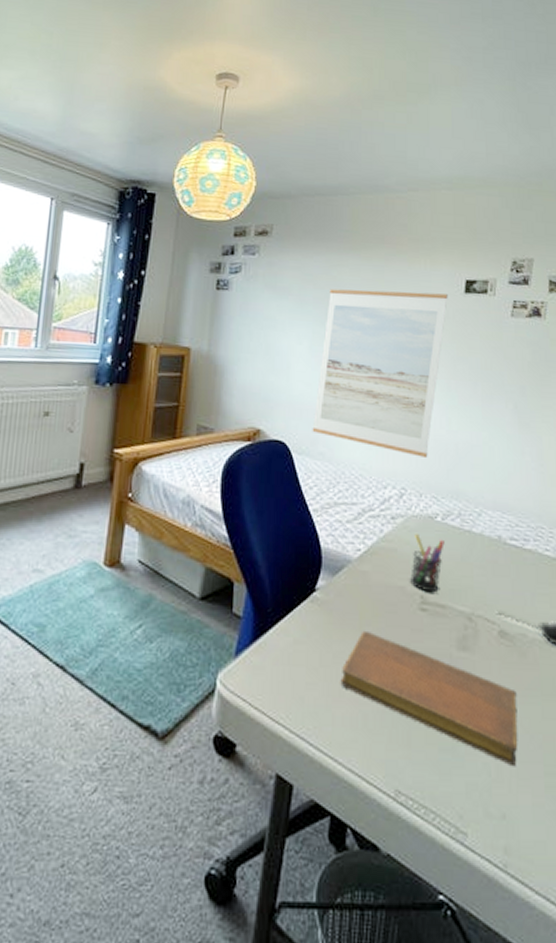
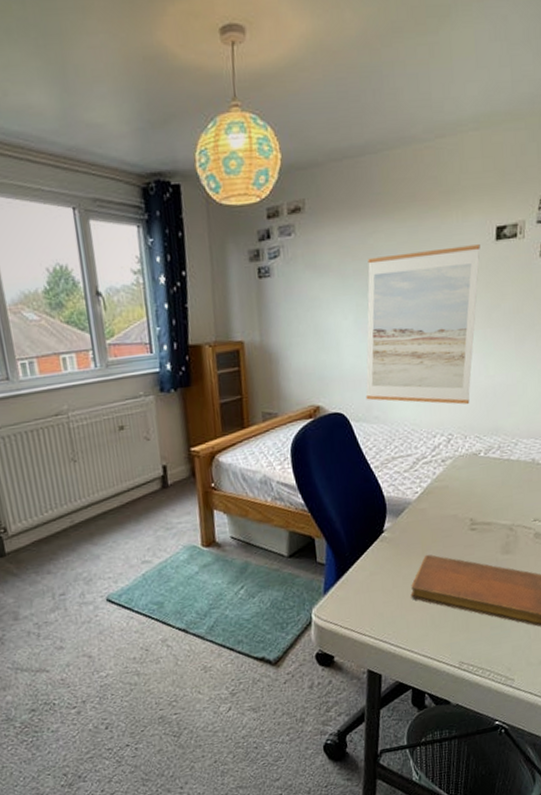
pen holder: present [410,534,445,593] -> none [461,470,488,515]

